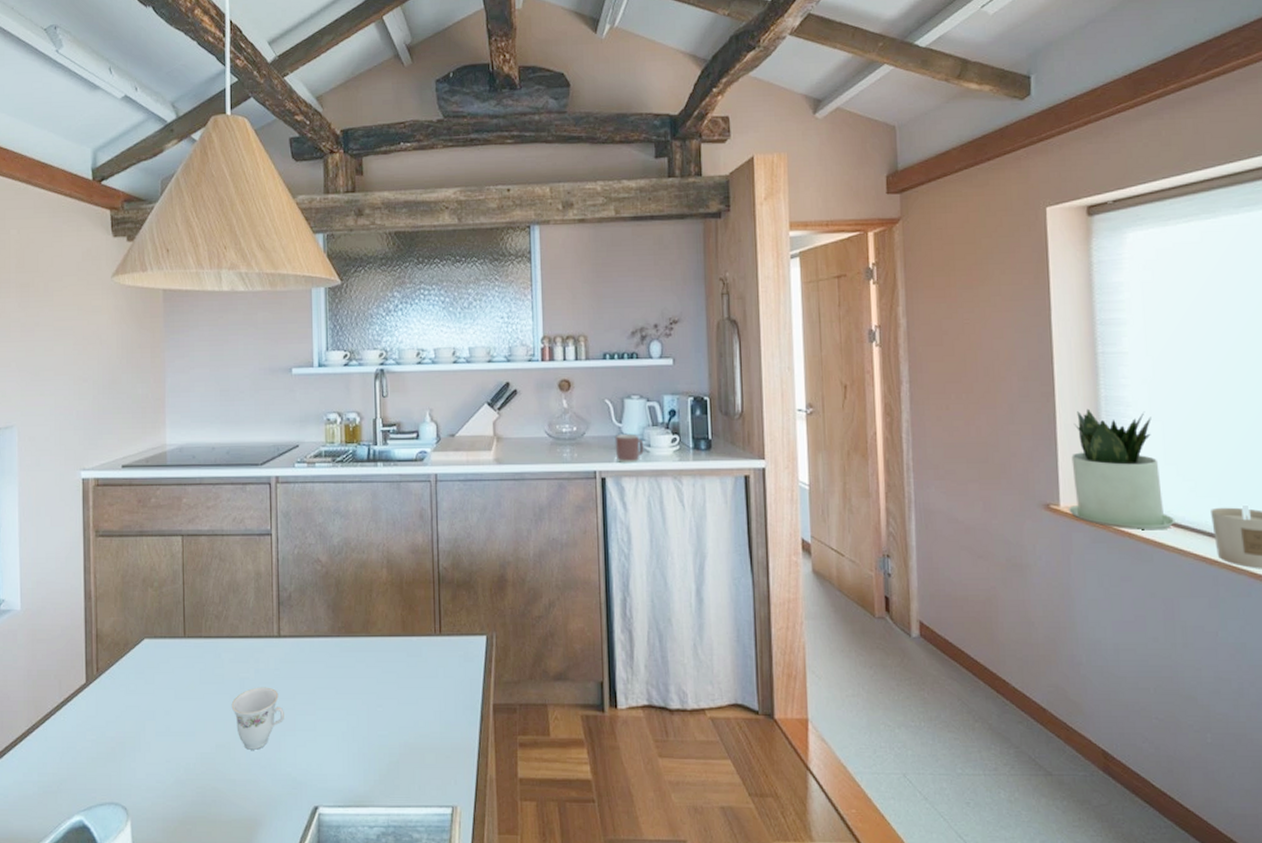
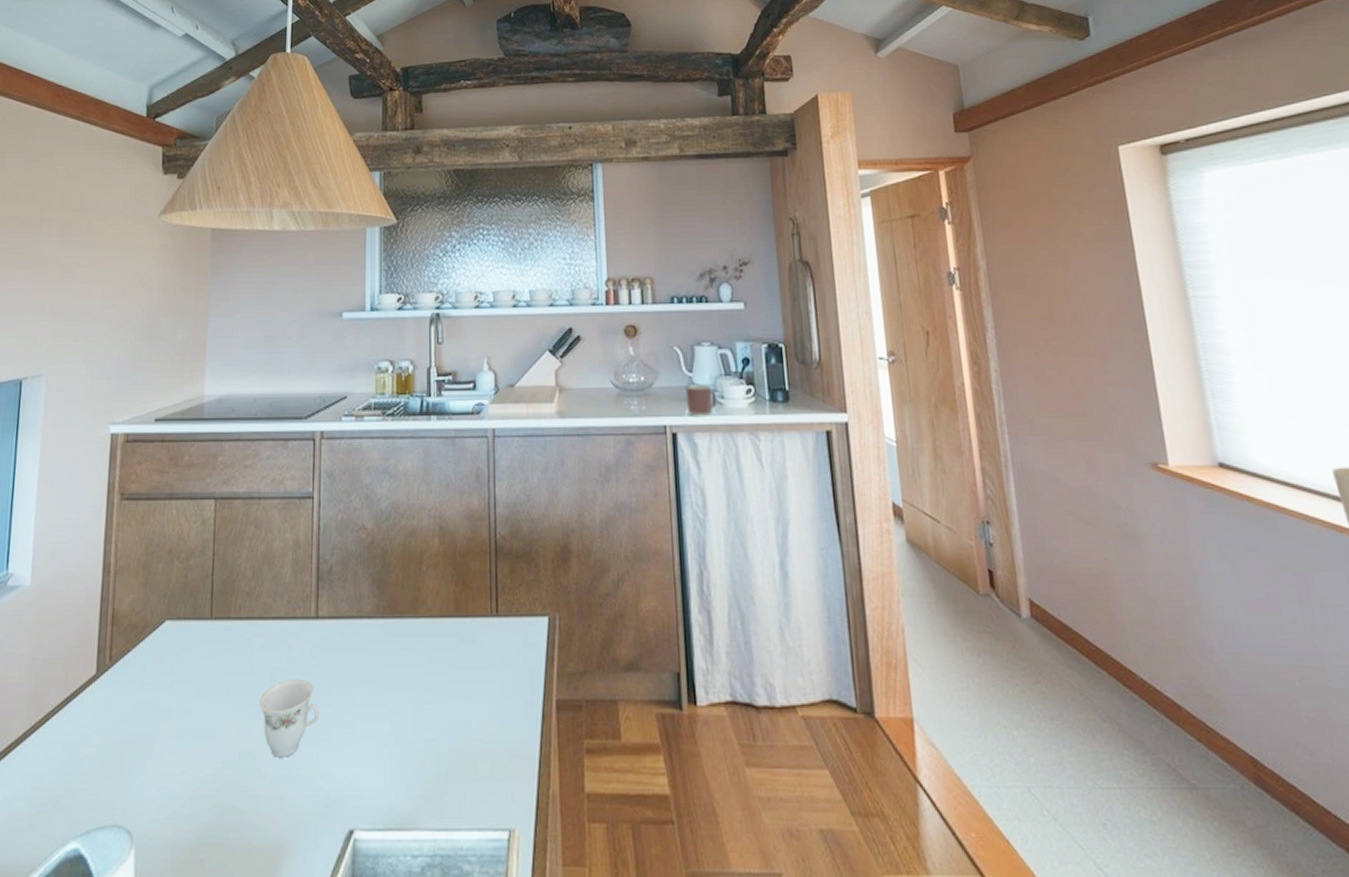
planter: present [1067,408,1176,531] -> none [1173,357,1296,493]

